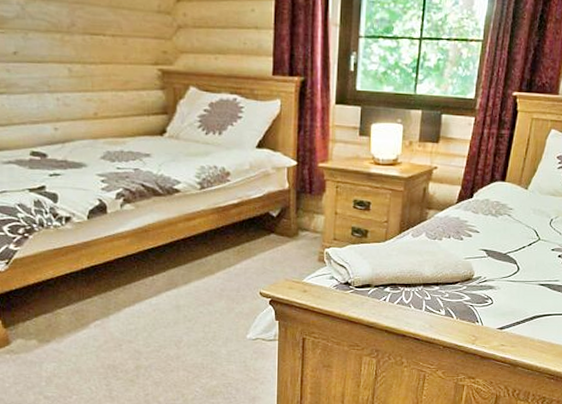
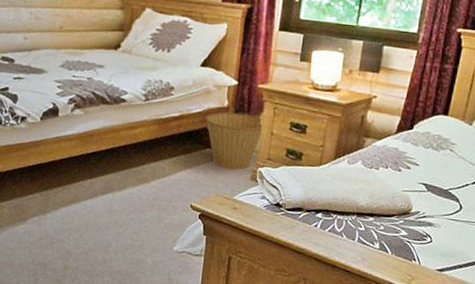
basket: none [266,194,327,253] -> present [205,112,263,170]

